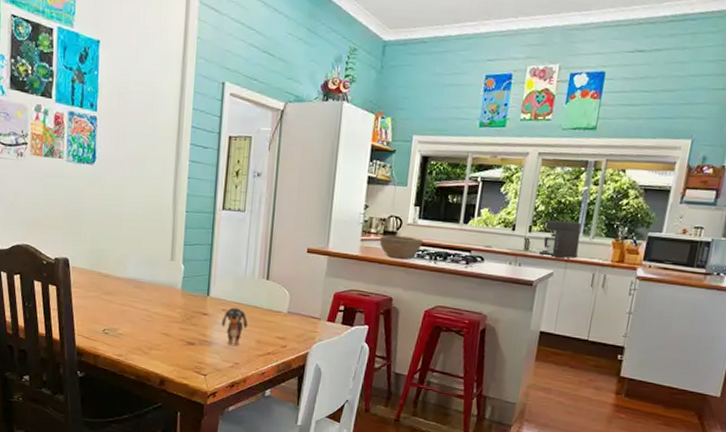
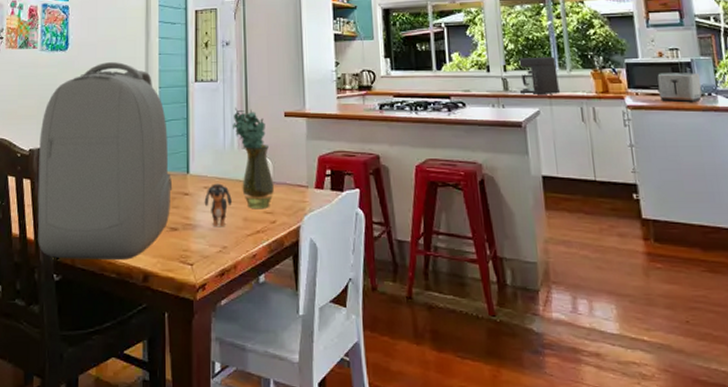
backpack: none [63,180,193,366] -> present [38,62,173,260]
vase: none [255,238,290,334] -> present [233,107,275,209]
bowl: present [379,234,423,260] -> none [356,89,400,114]
toaster: none [670,249,716,281] -> present [657,72,702,103]

